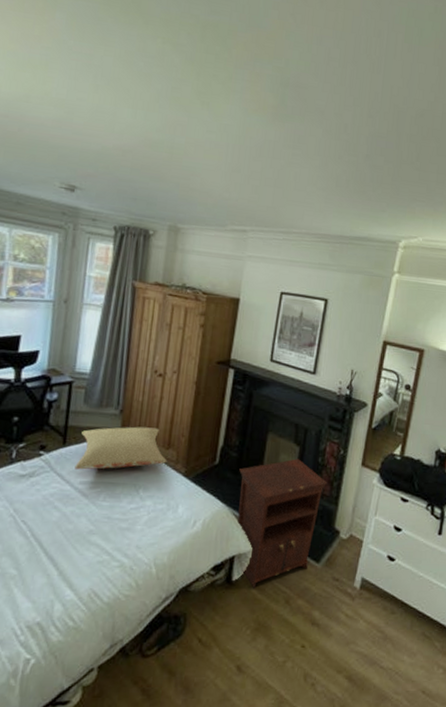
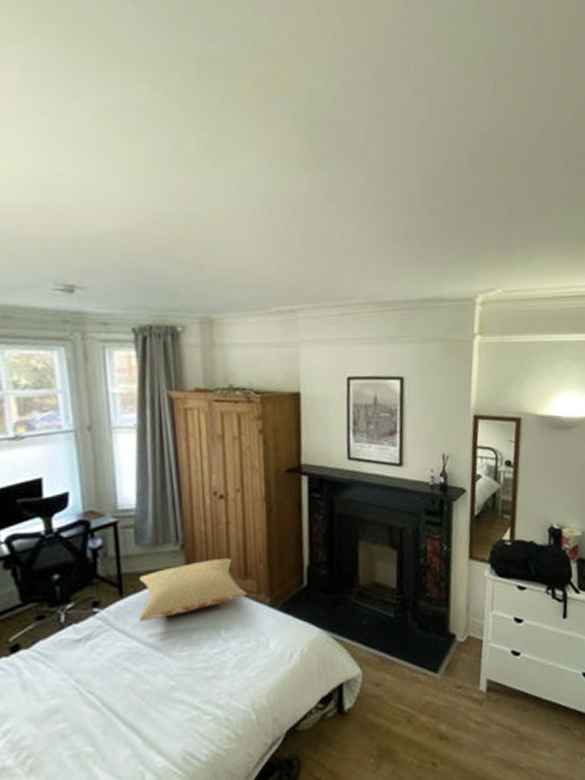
nightstand: present [237,458,328,589] -> none [332,564,434,715]

